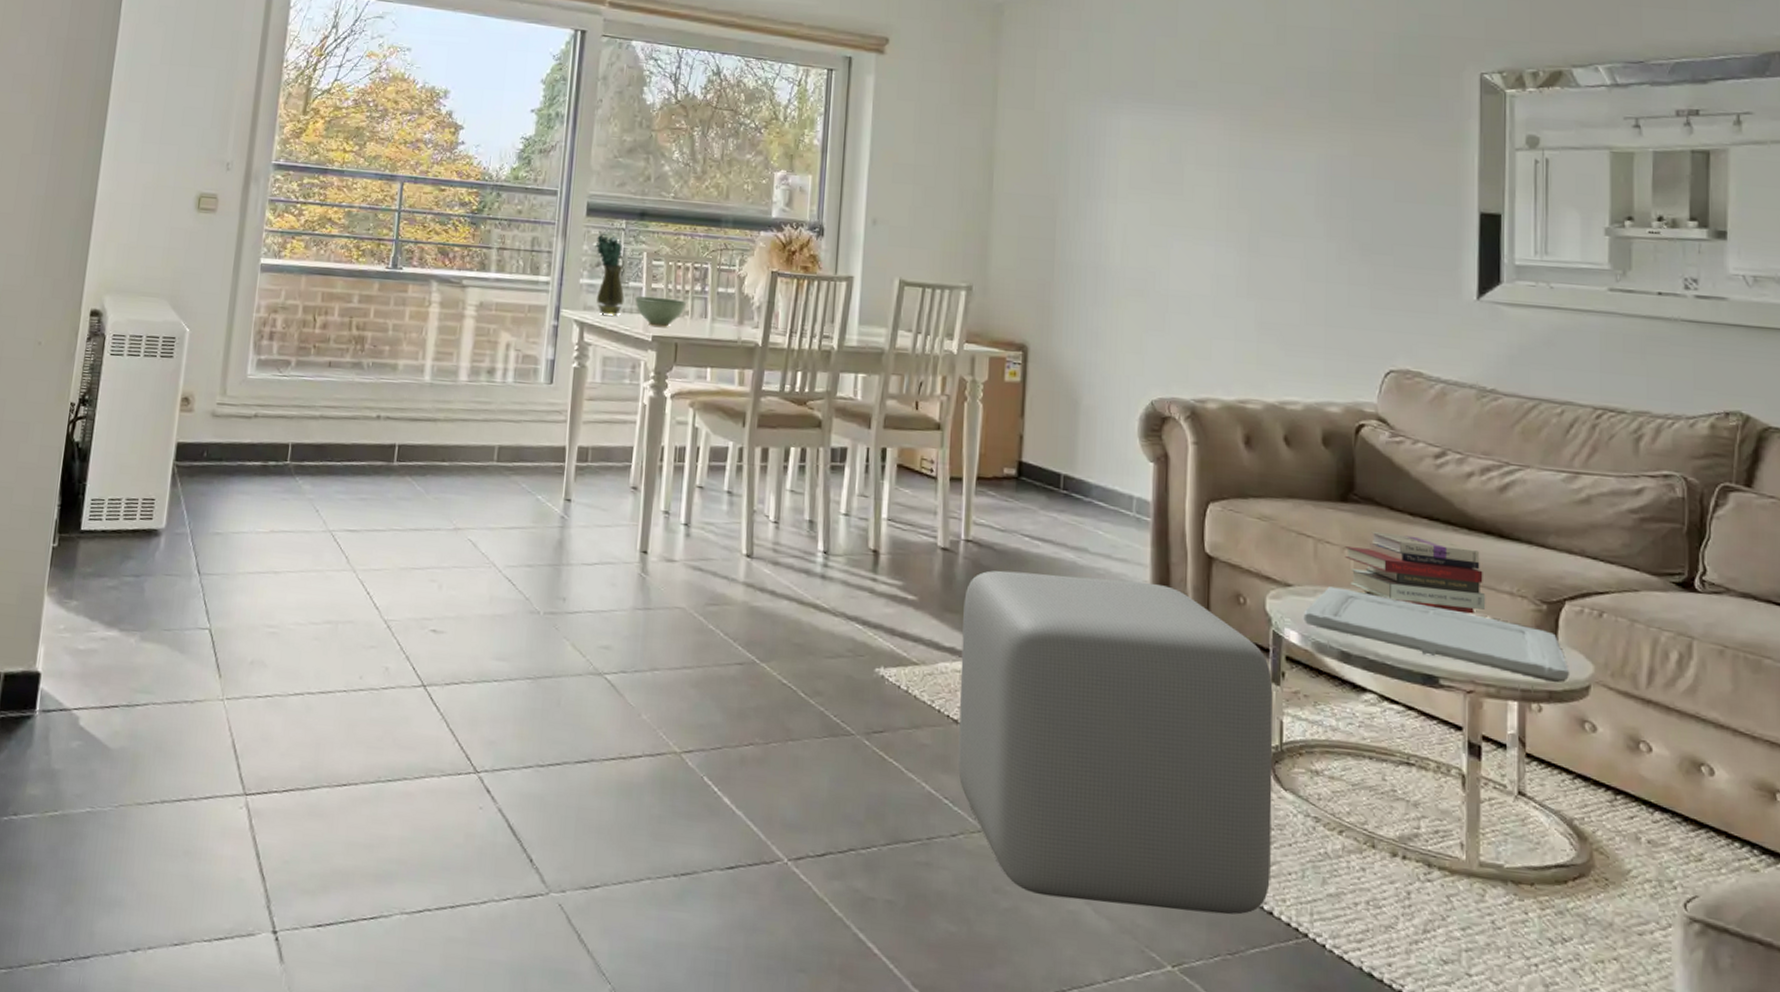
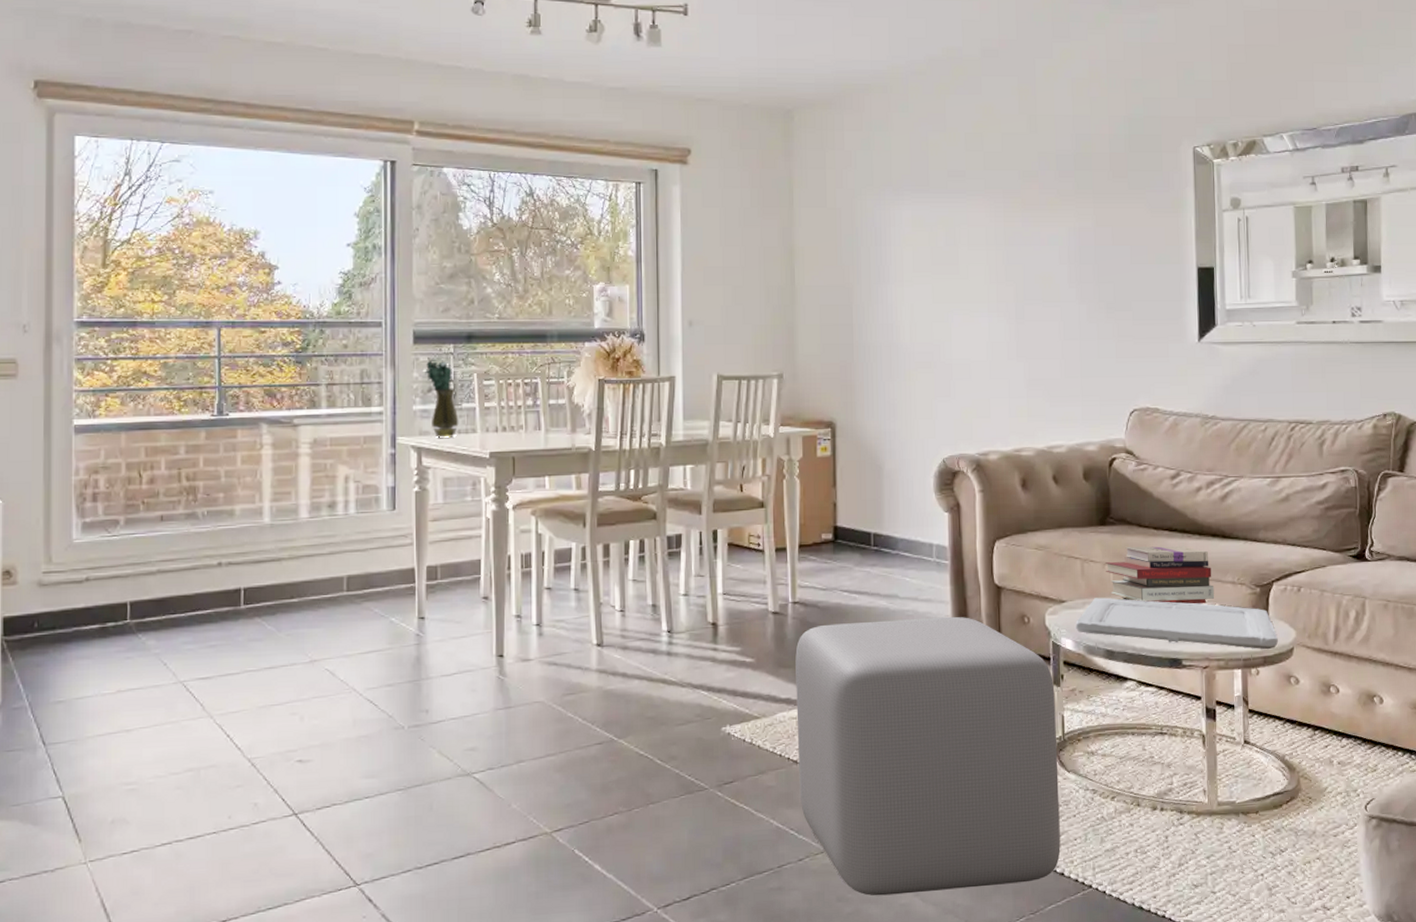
bowl: present [635,296,687,328] -> none [469,415,521,444]

